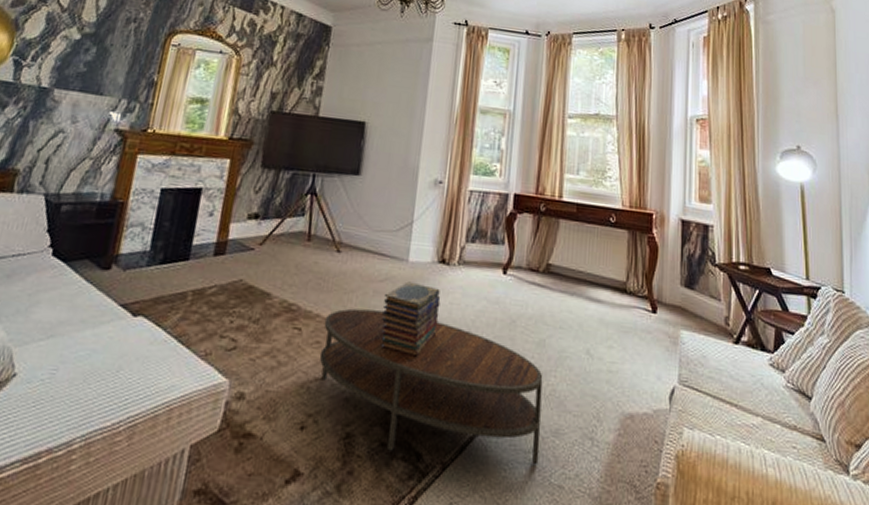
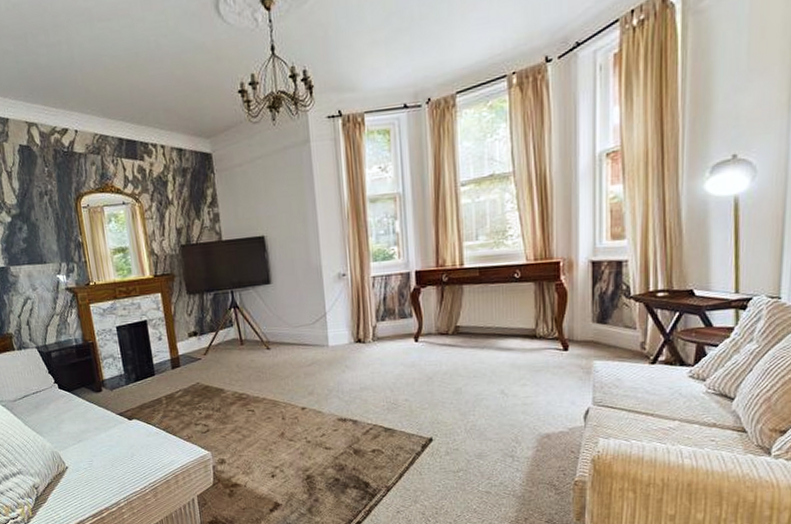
coffee table: present [319,308,543,465] -> none [270,388,467,484]
book stack: present [380,281,441,358] -> none [315,361,365,418]

